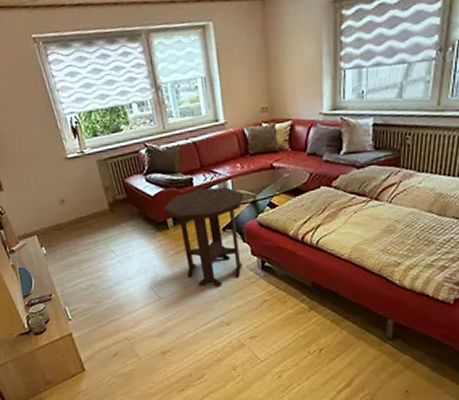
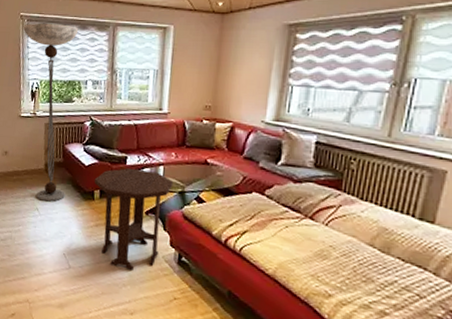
floor lamp: none [40,41,138,242] -> present [23,24,79,202]

